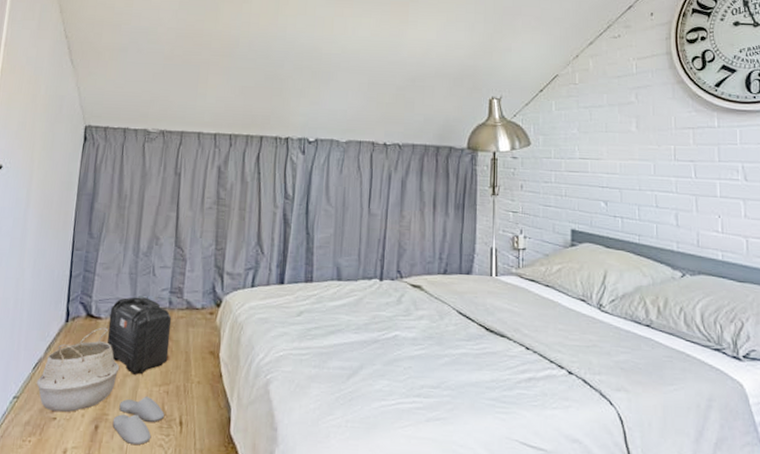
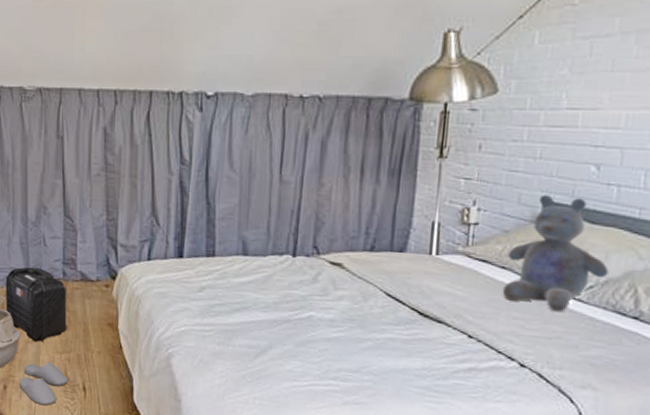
stuffed bear: none [548,225,624,323] -> present [502,194,609,313]

